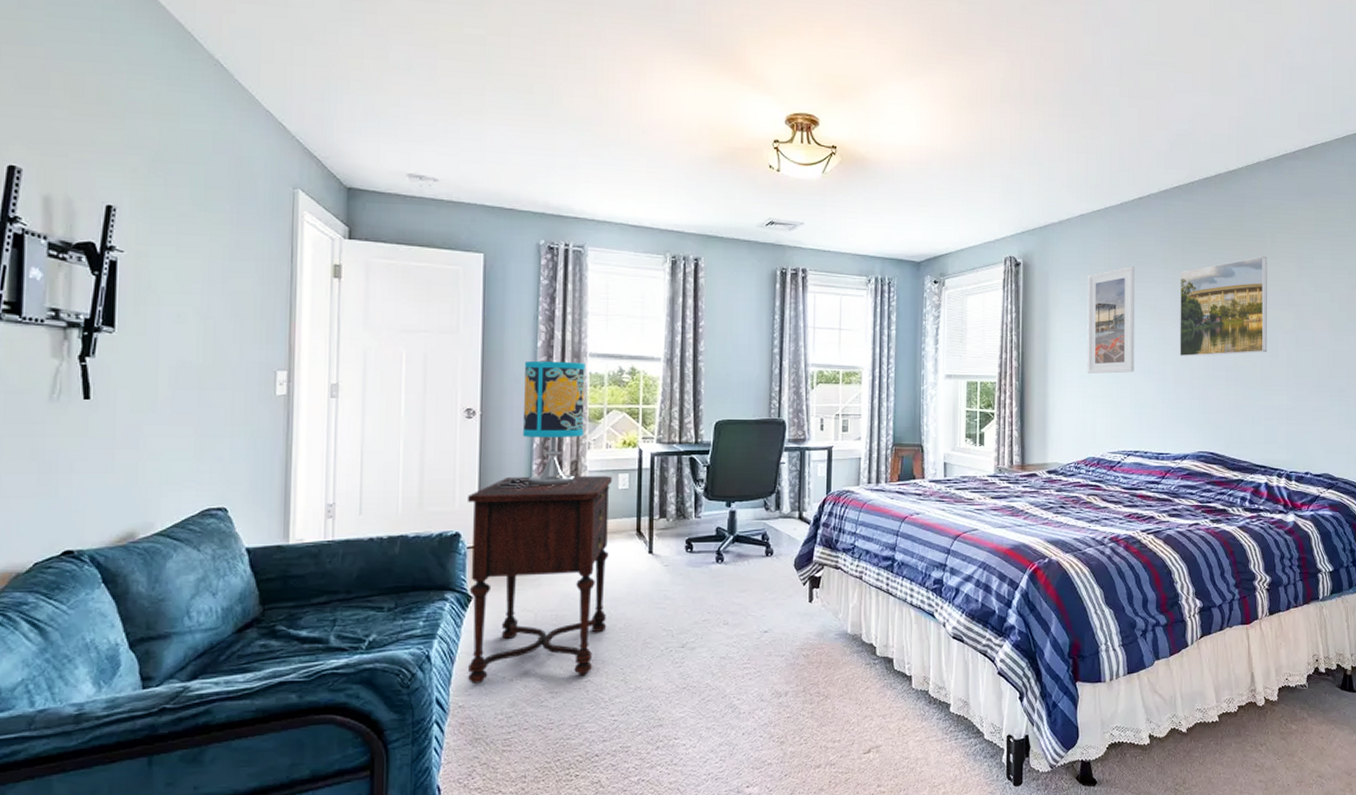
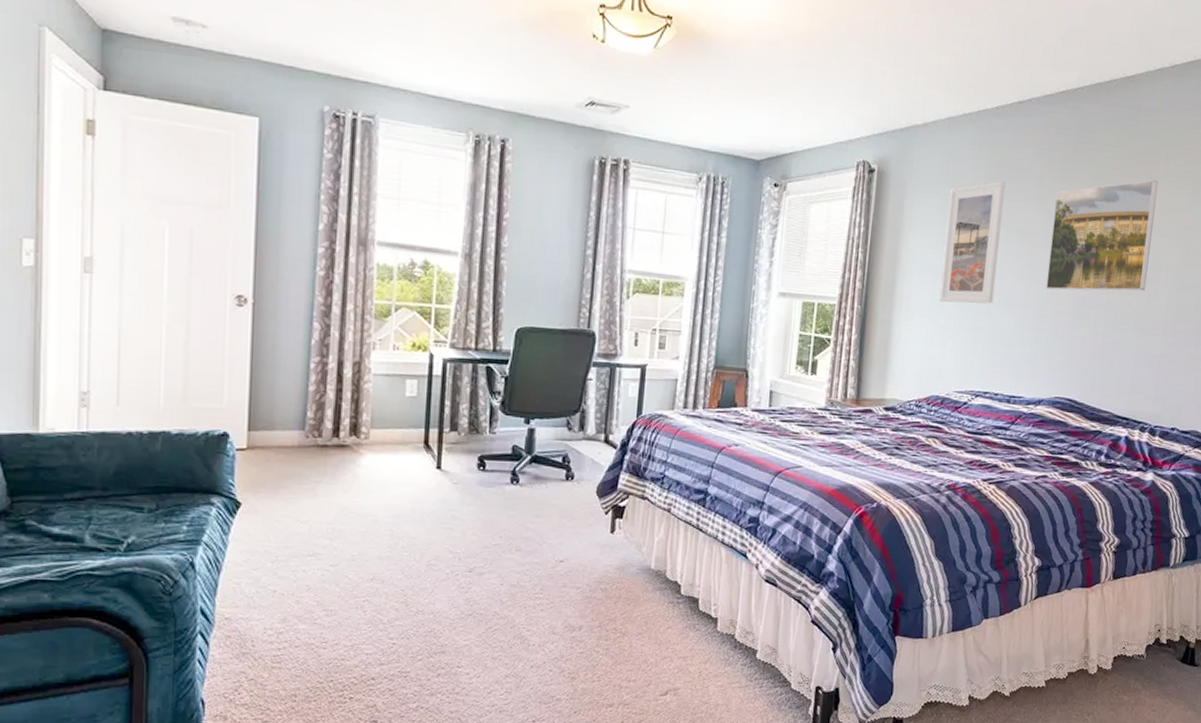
side table: present [467,475,612,684] -> none [234,374,398,596]
table lamp: present [496,360,585,489] -> none [269,245,373,389]

